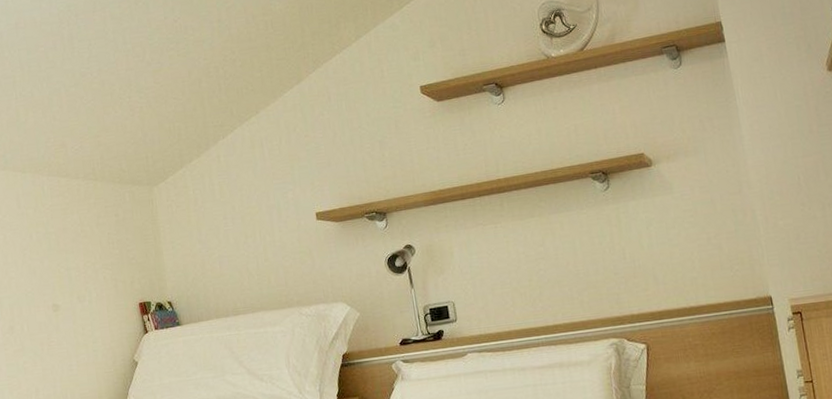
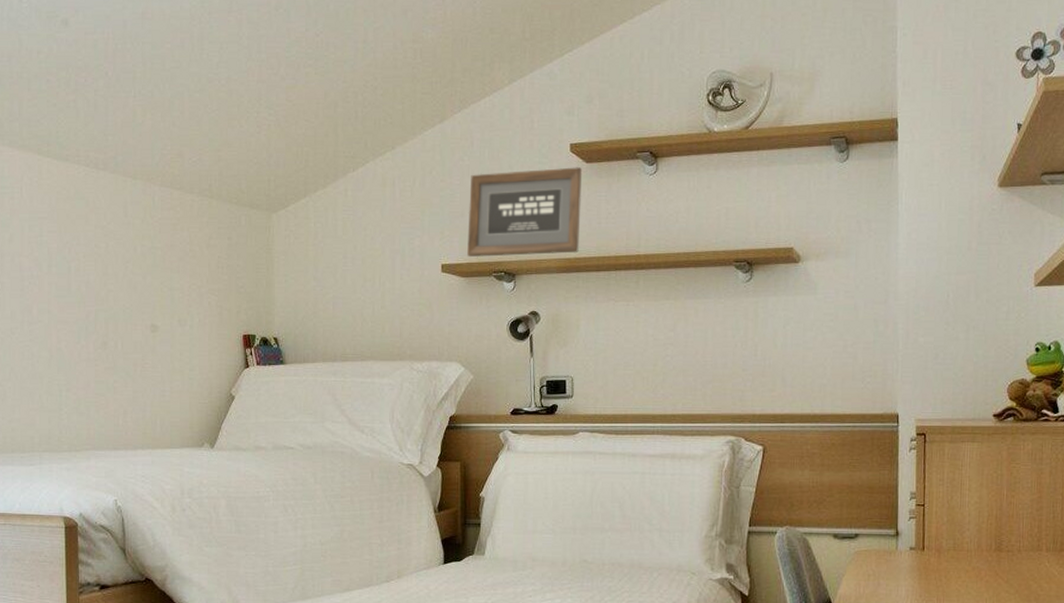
picture frame: none [332,106,442,202] -> present [467,167,583,258]

